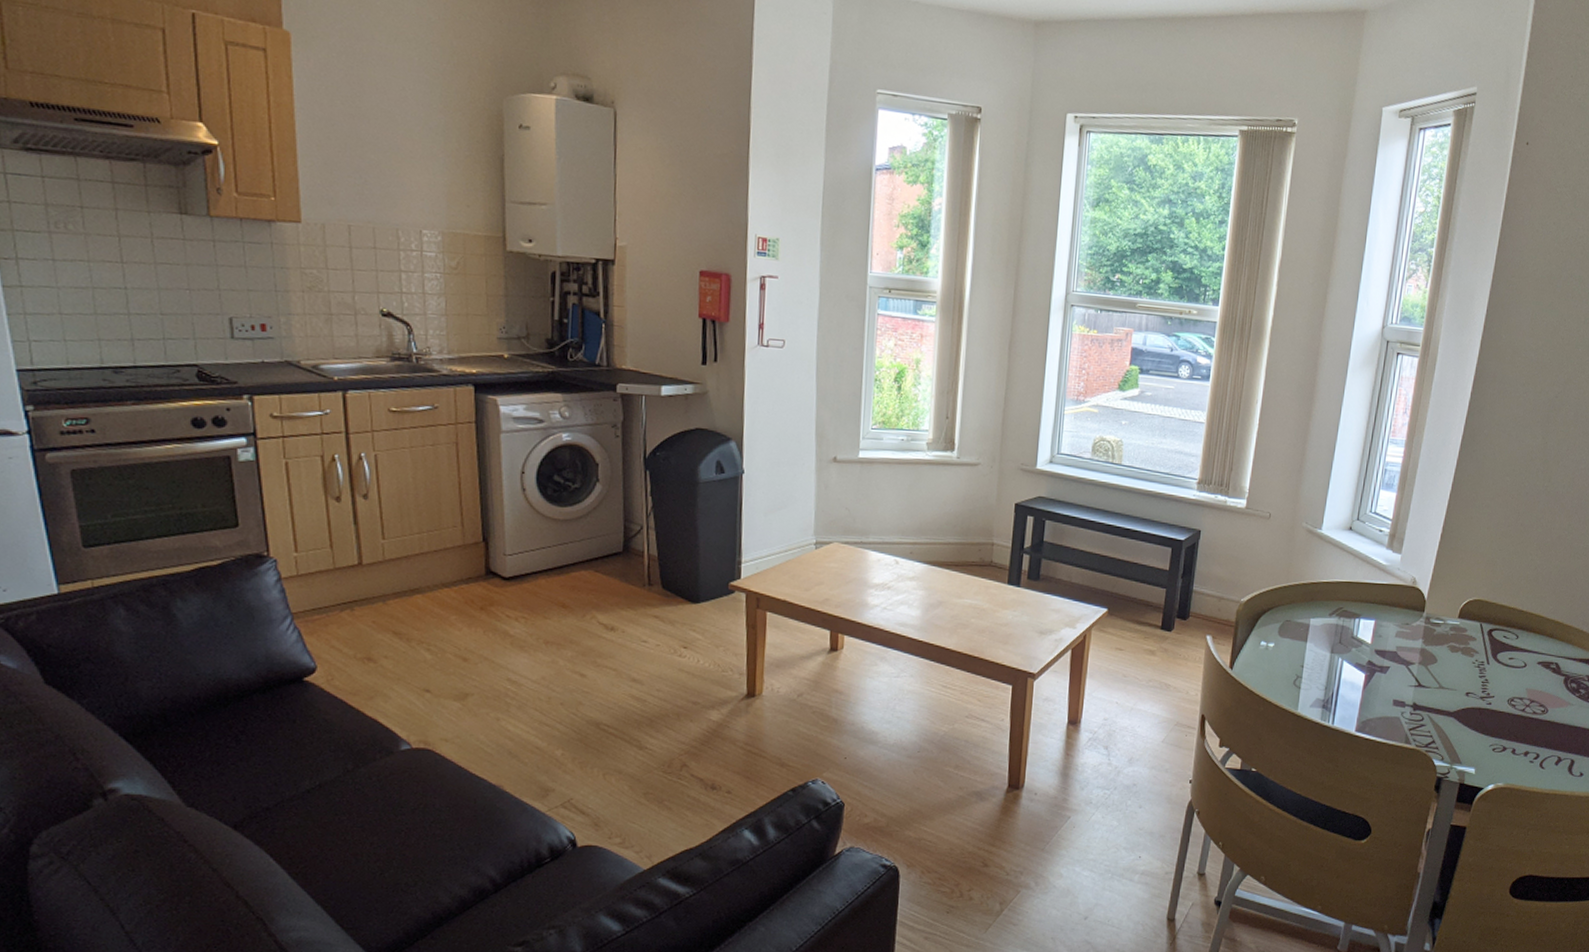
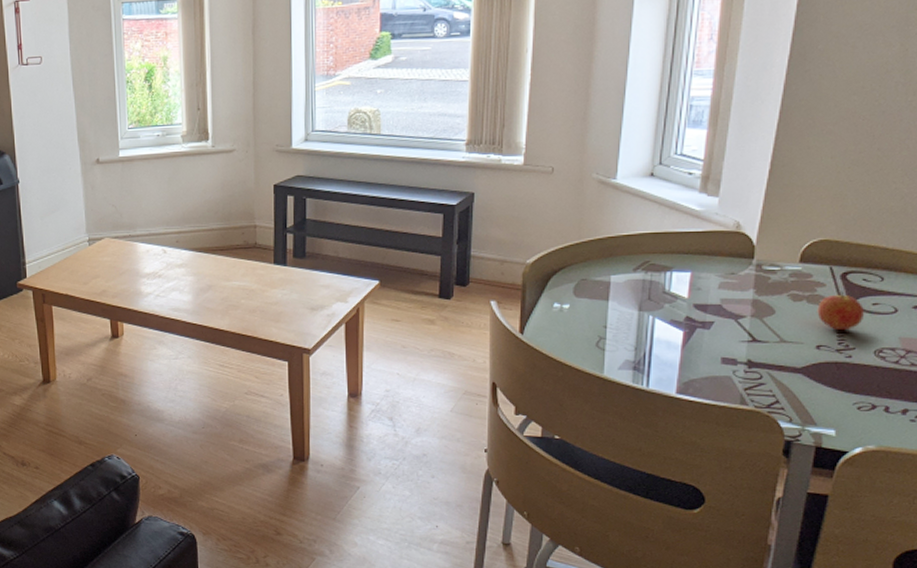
fruit: none [1468,645,1503,681] -> present [817,291,864,331]

